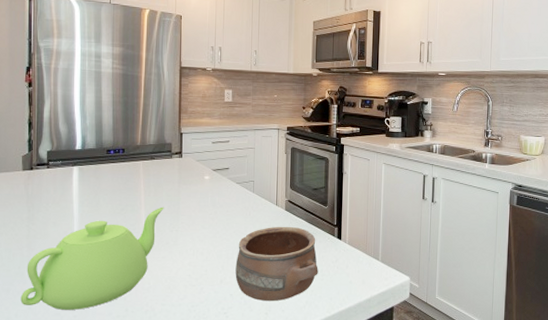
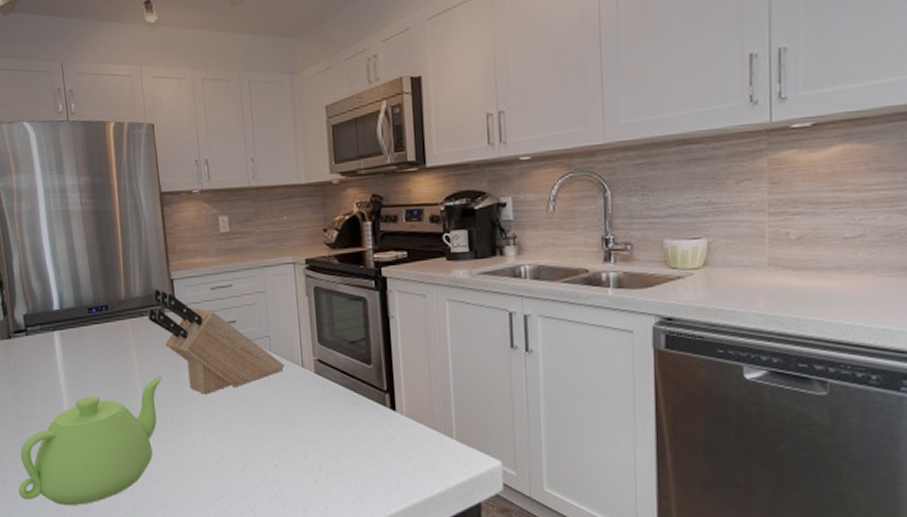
knife block: none [158,139,263,223] -> present [148,288,284,394]
pottery: present [235,226,318,302] -> none [258,394,369,496]

